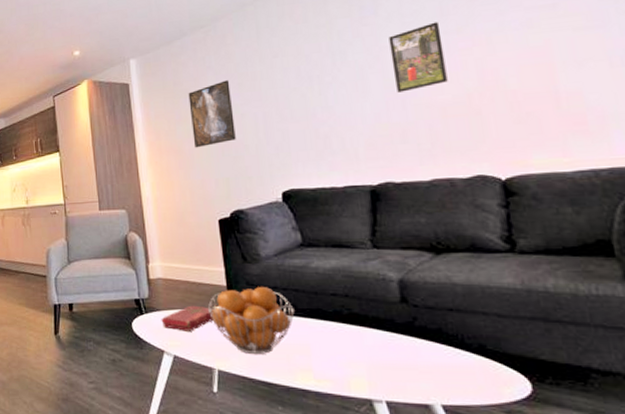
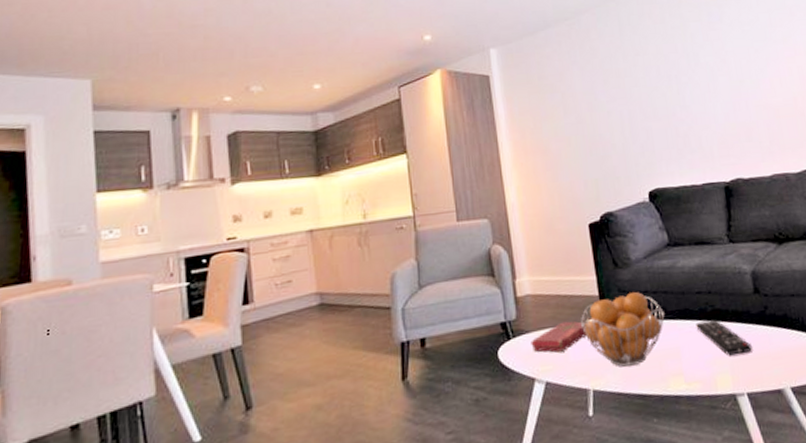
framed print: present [188,80,236,148] -> none [554,76,603,148]
remote control: none [329,323,395,362] -> present [696,320,752,356]
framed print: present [389,22,448,93] -> none [732,32,779,94]

